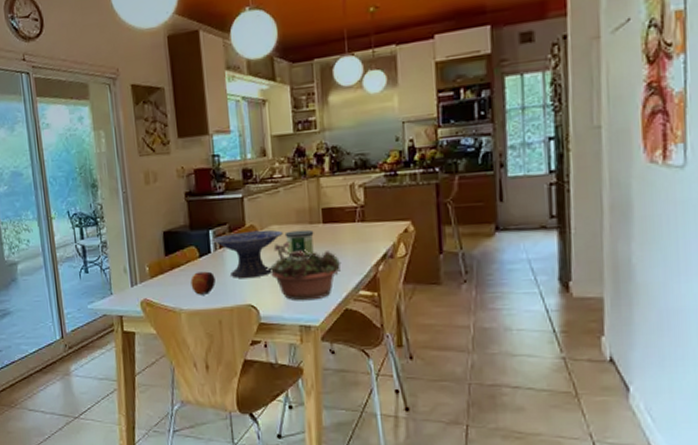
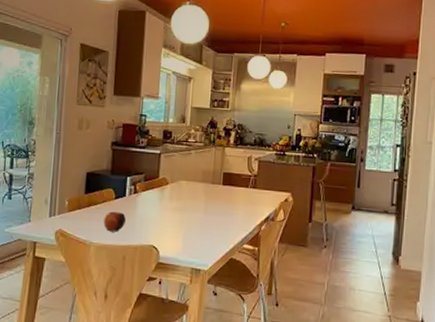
decorative bowl: present [212,229,283,278] -> none [128,182,189,223]
succulent planter: present [266,241,341,301] -> none [170,196,233,248]
candle: present [284,229,314,256] -> none [190,187,214,210]

